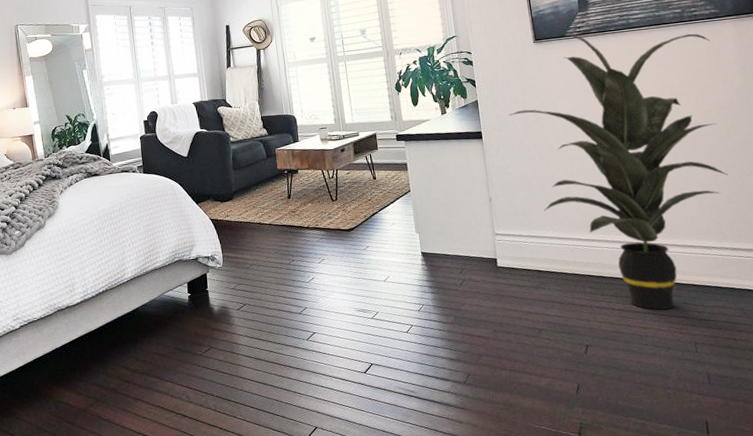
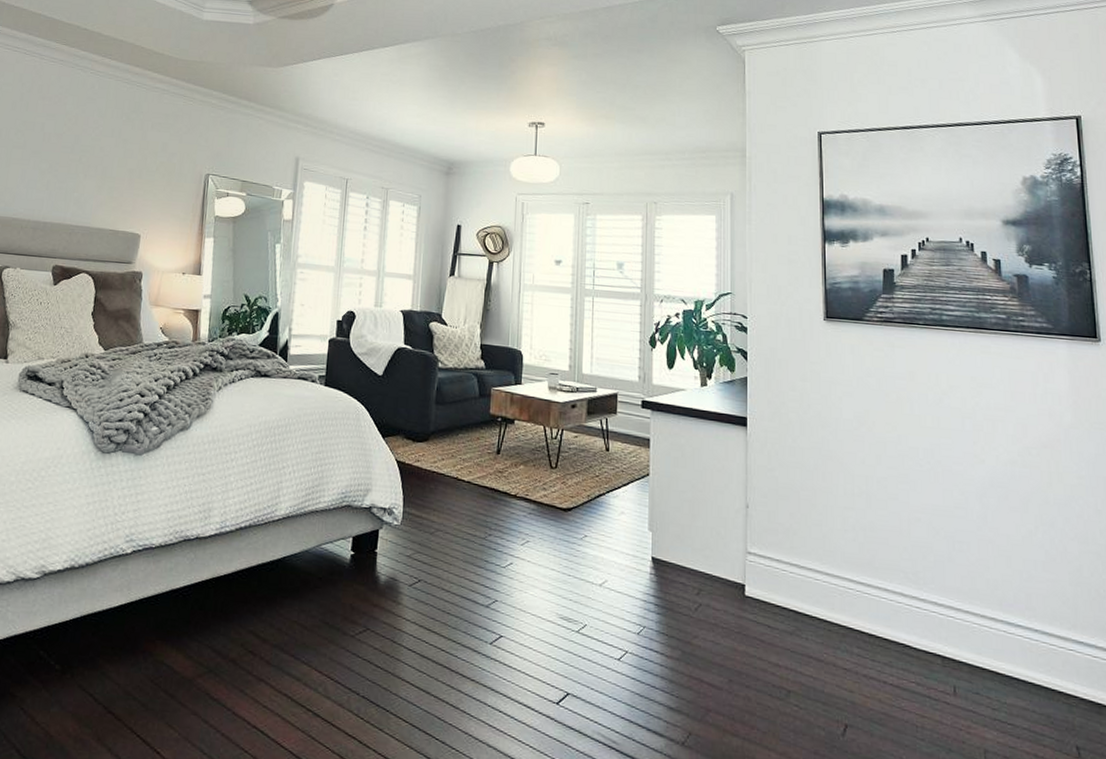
indoor plant: present [508,33,728,310] -> none [782,317,1045,697]

